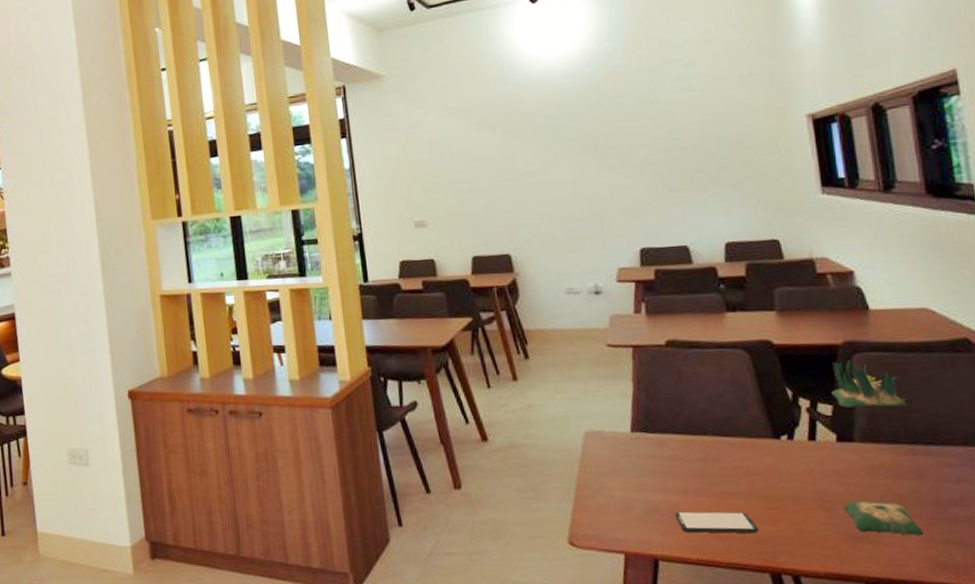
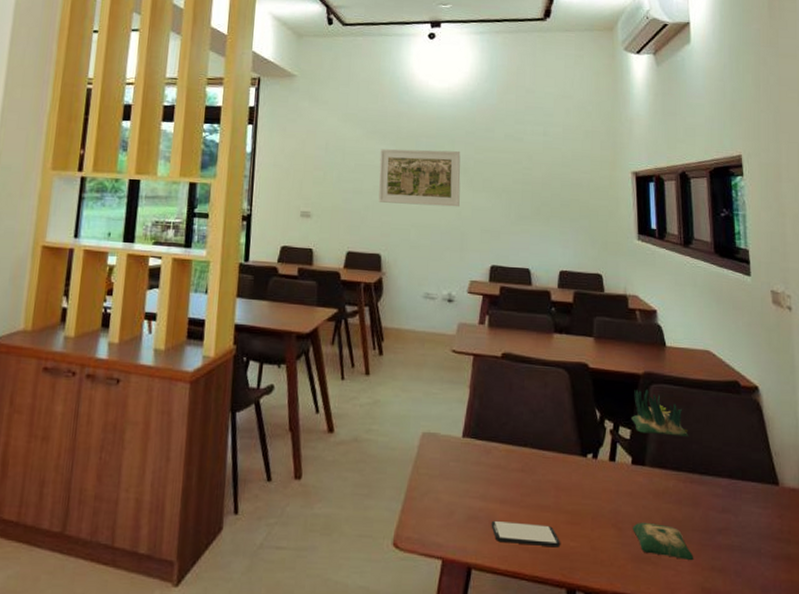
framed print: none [492,127,594,199] -> present [378,149,461,207]

